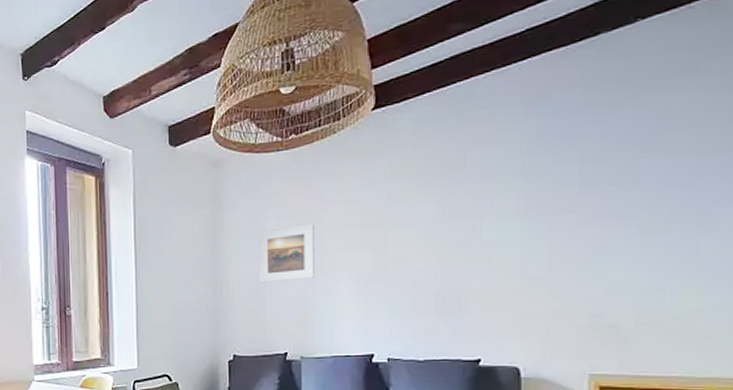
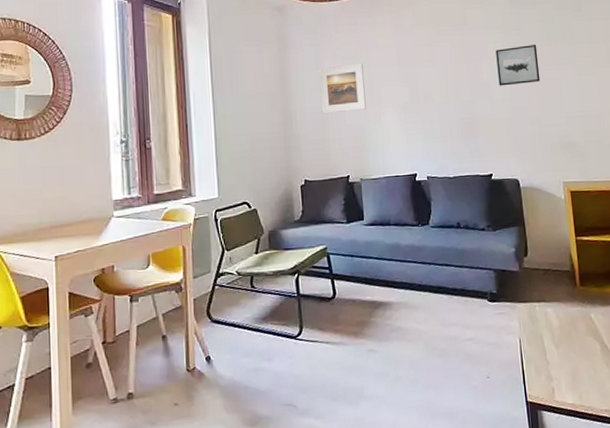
wall art: none [505,194,573,250] -> present [495,45,541,86]

